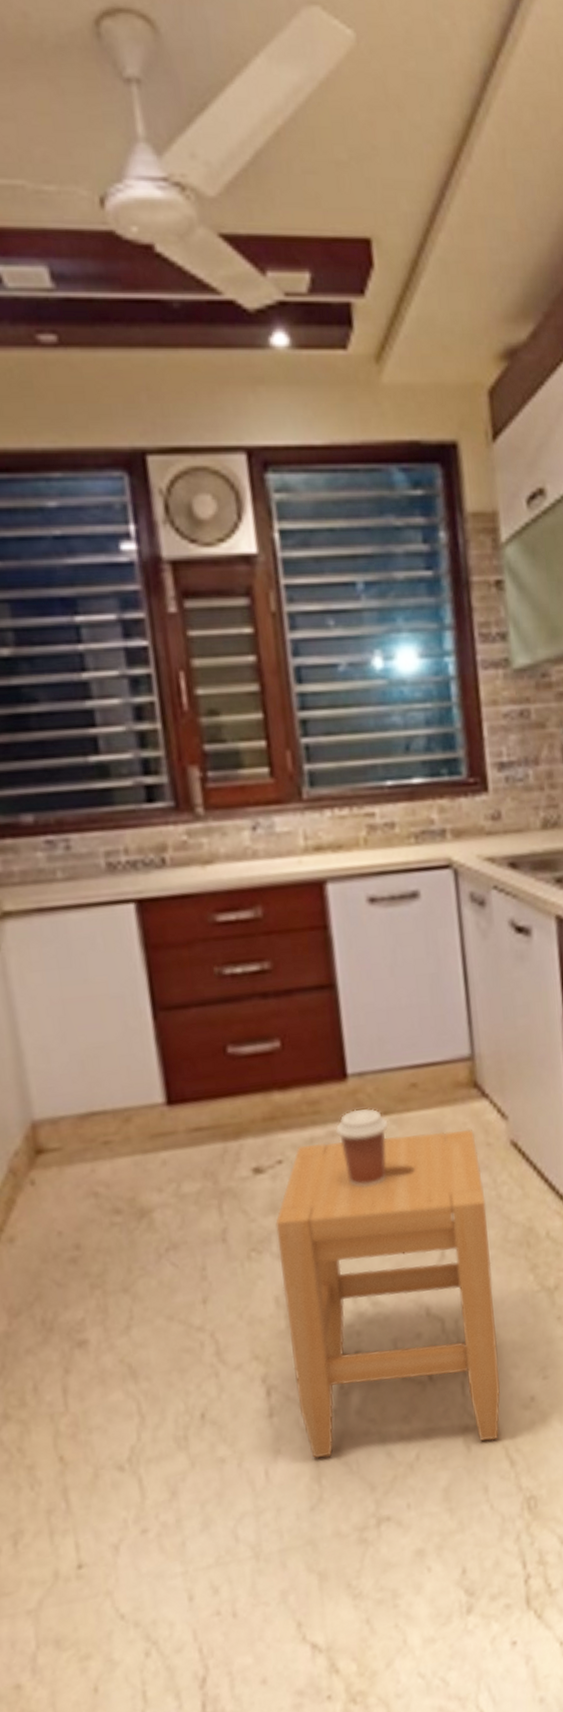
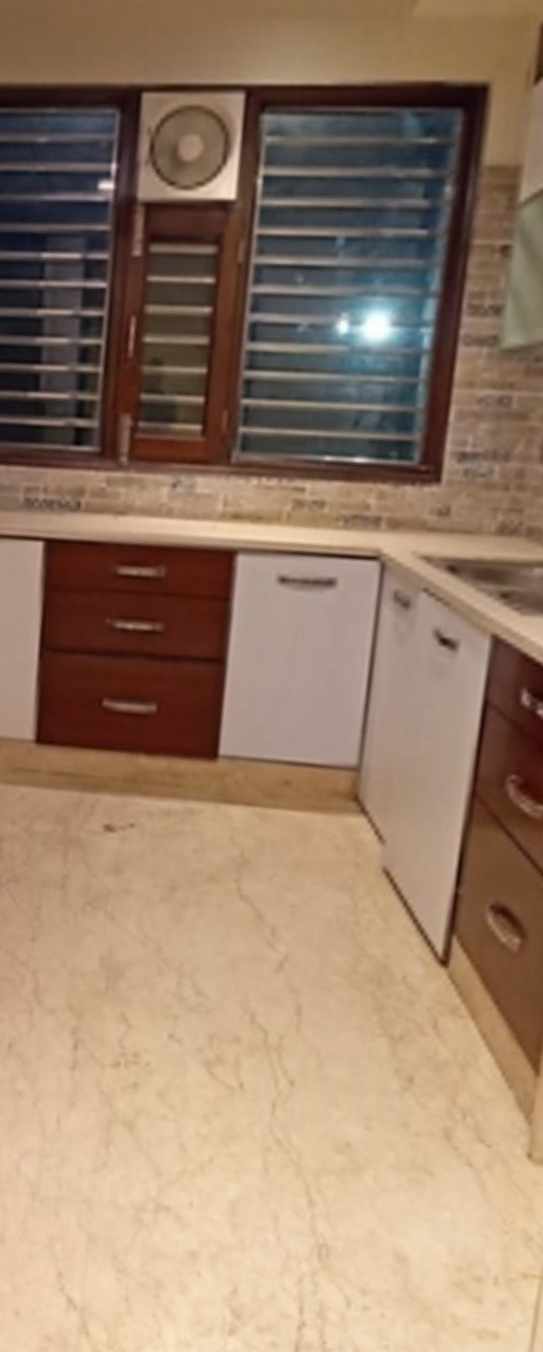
stool: present [275,1129,500,1459] -> none [101,815,344,1172]
coffee cup: present [334,1108,389,1188] -> none [193,792,252,875]

